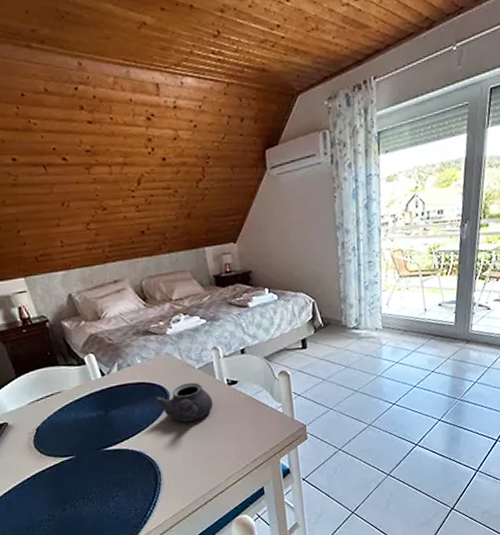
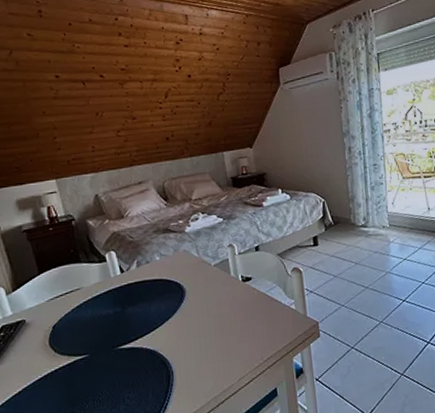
teapot: present [154,382,213,422] -> none [171,279,228,319]

